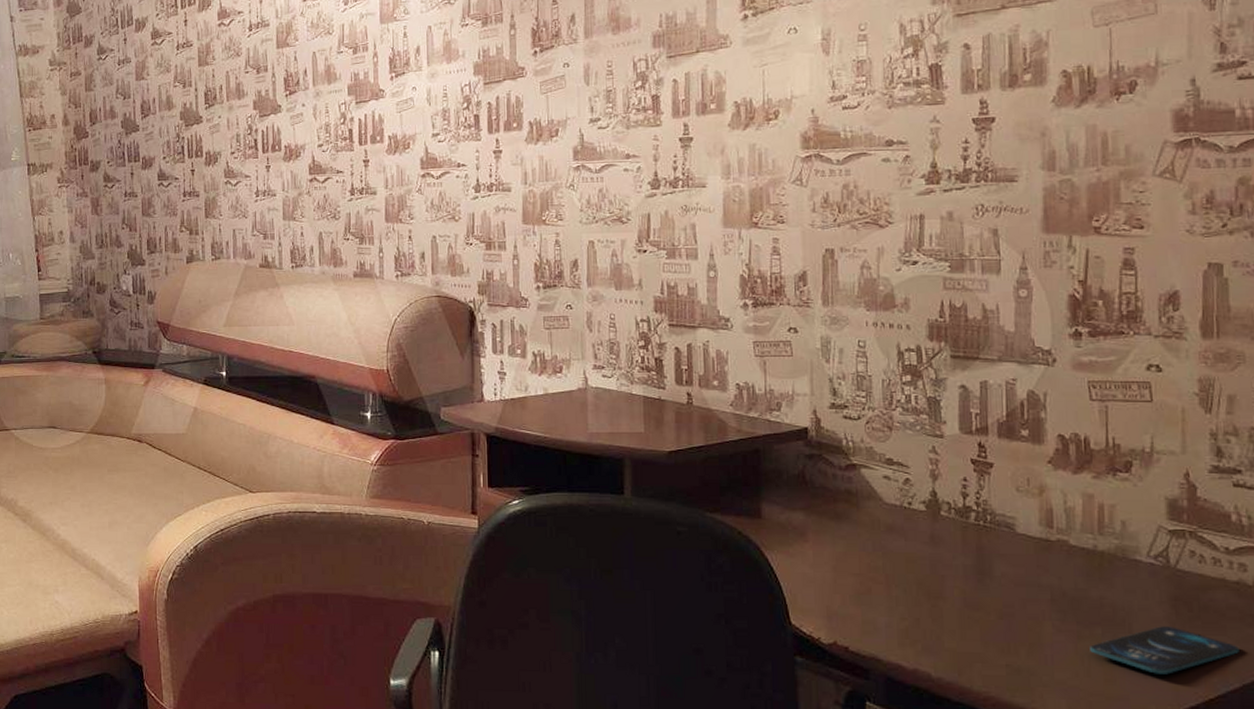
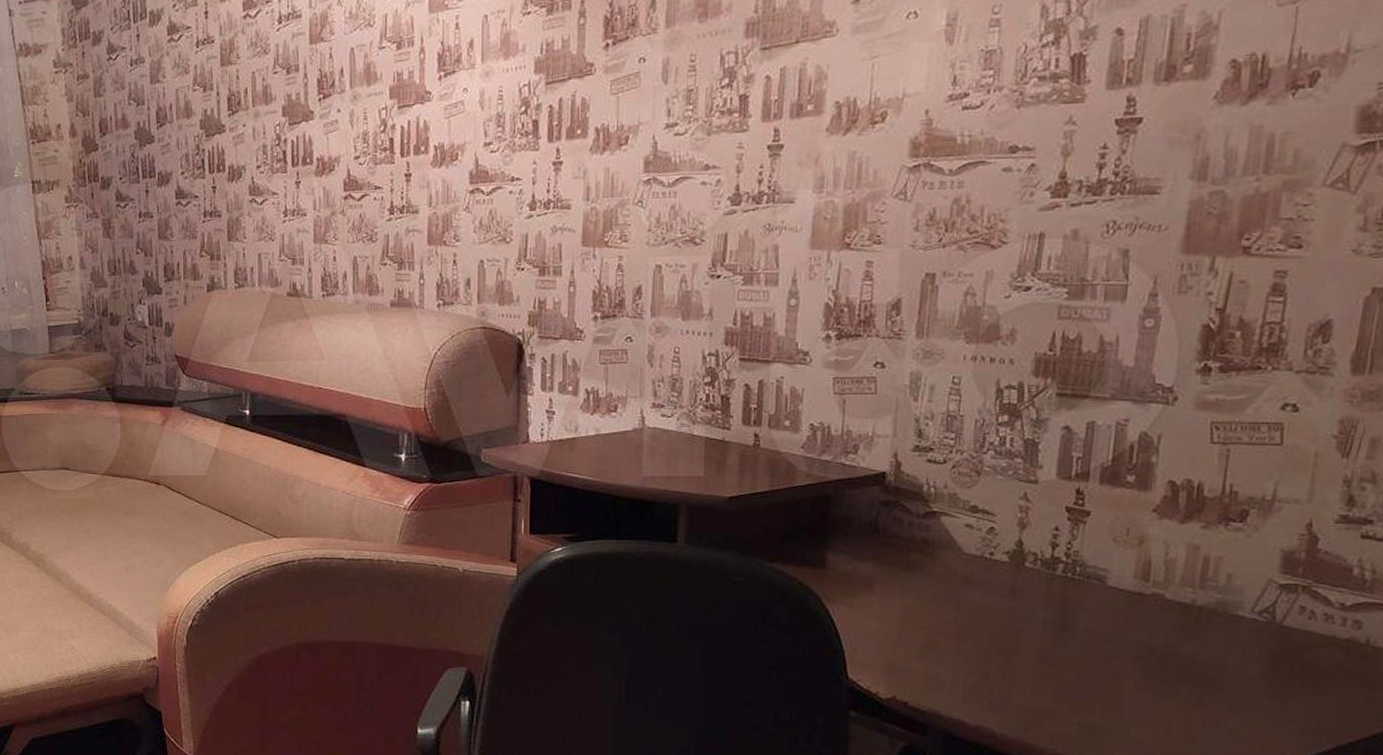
smartphone: present [1090,626,1239,674] -> none [1172,685,1339,734]

